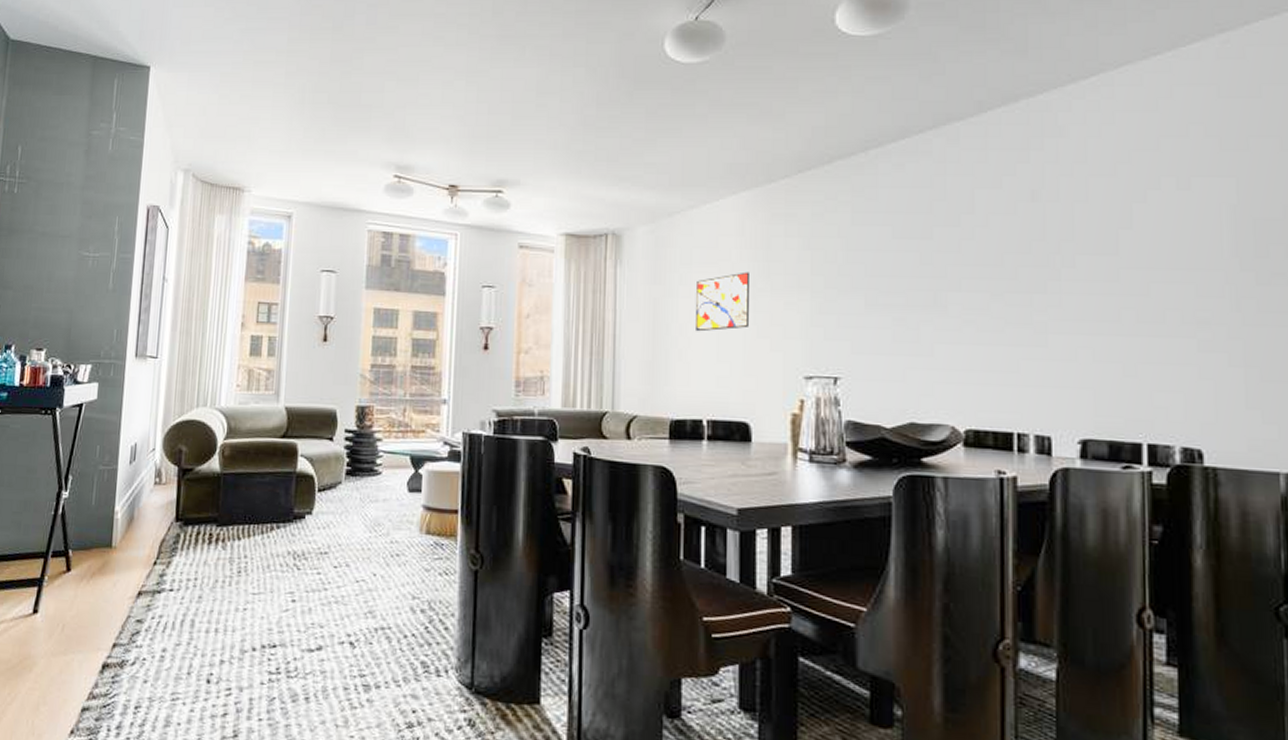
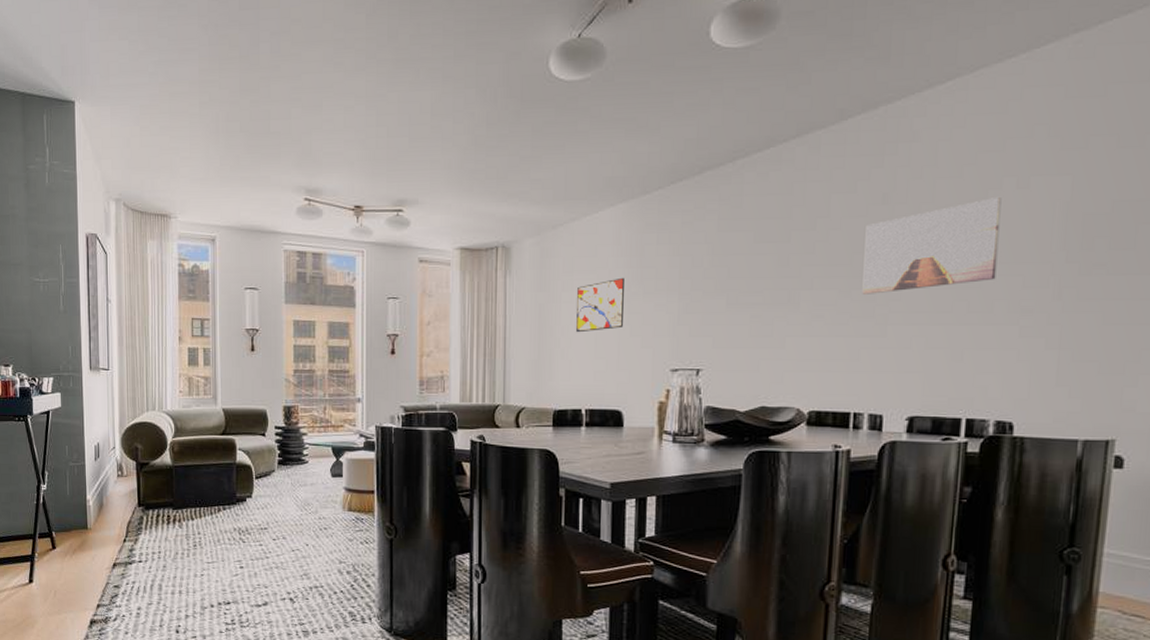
wall art: none [1015,197,1165,299] -> present [862,196,1002,294]

